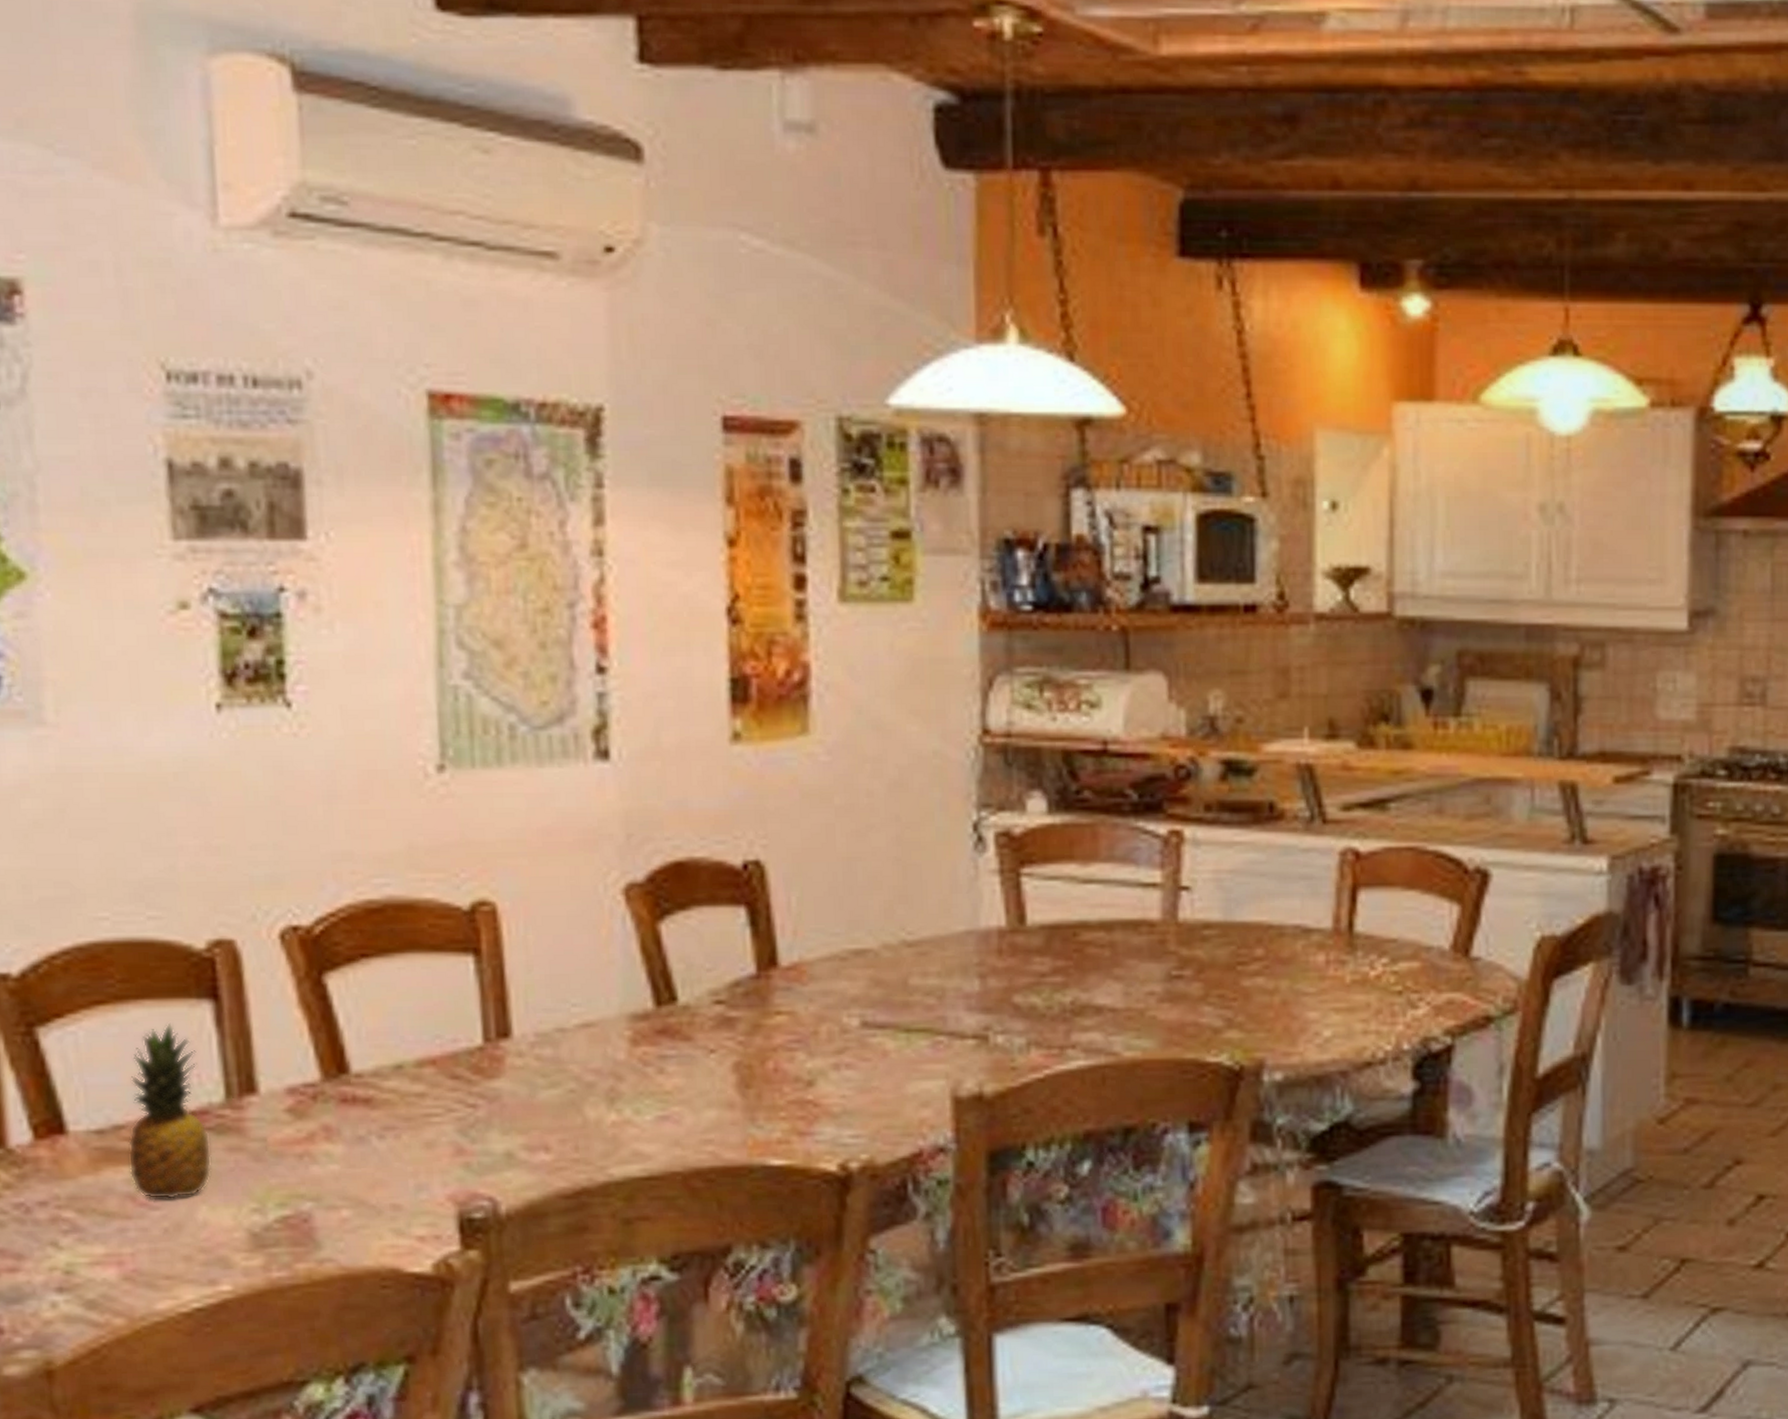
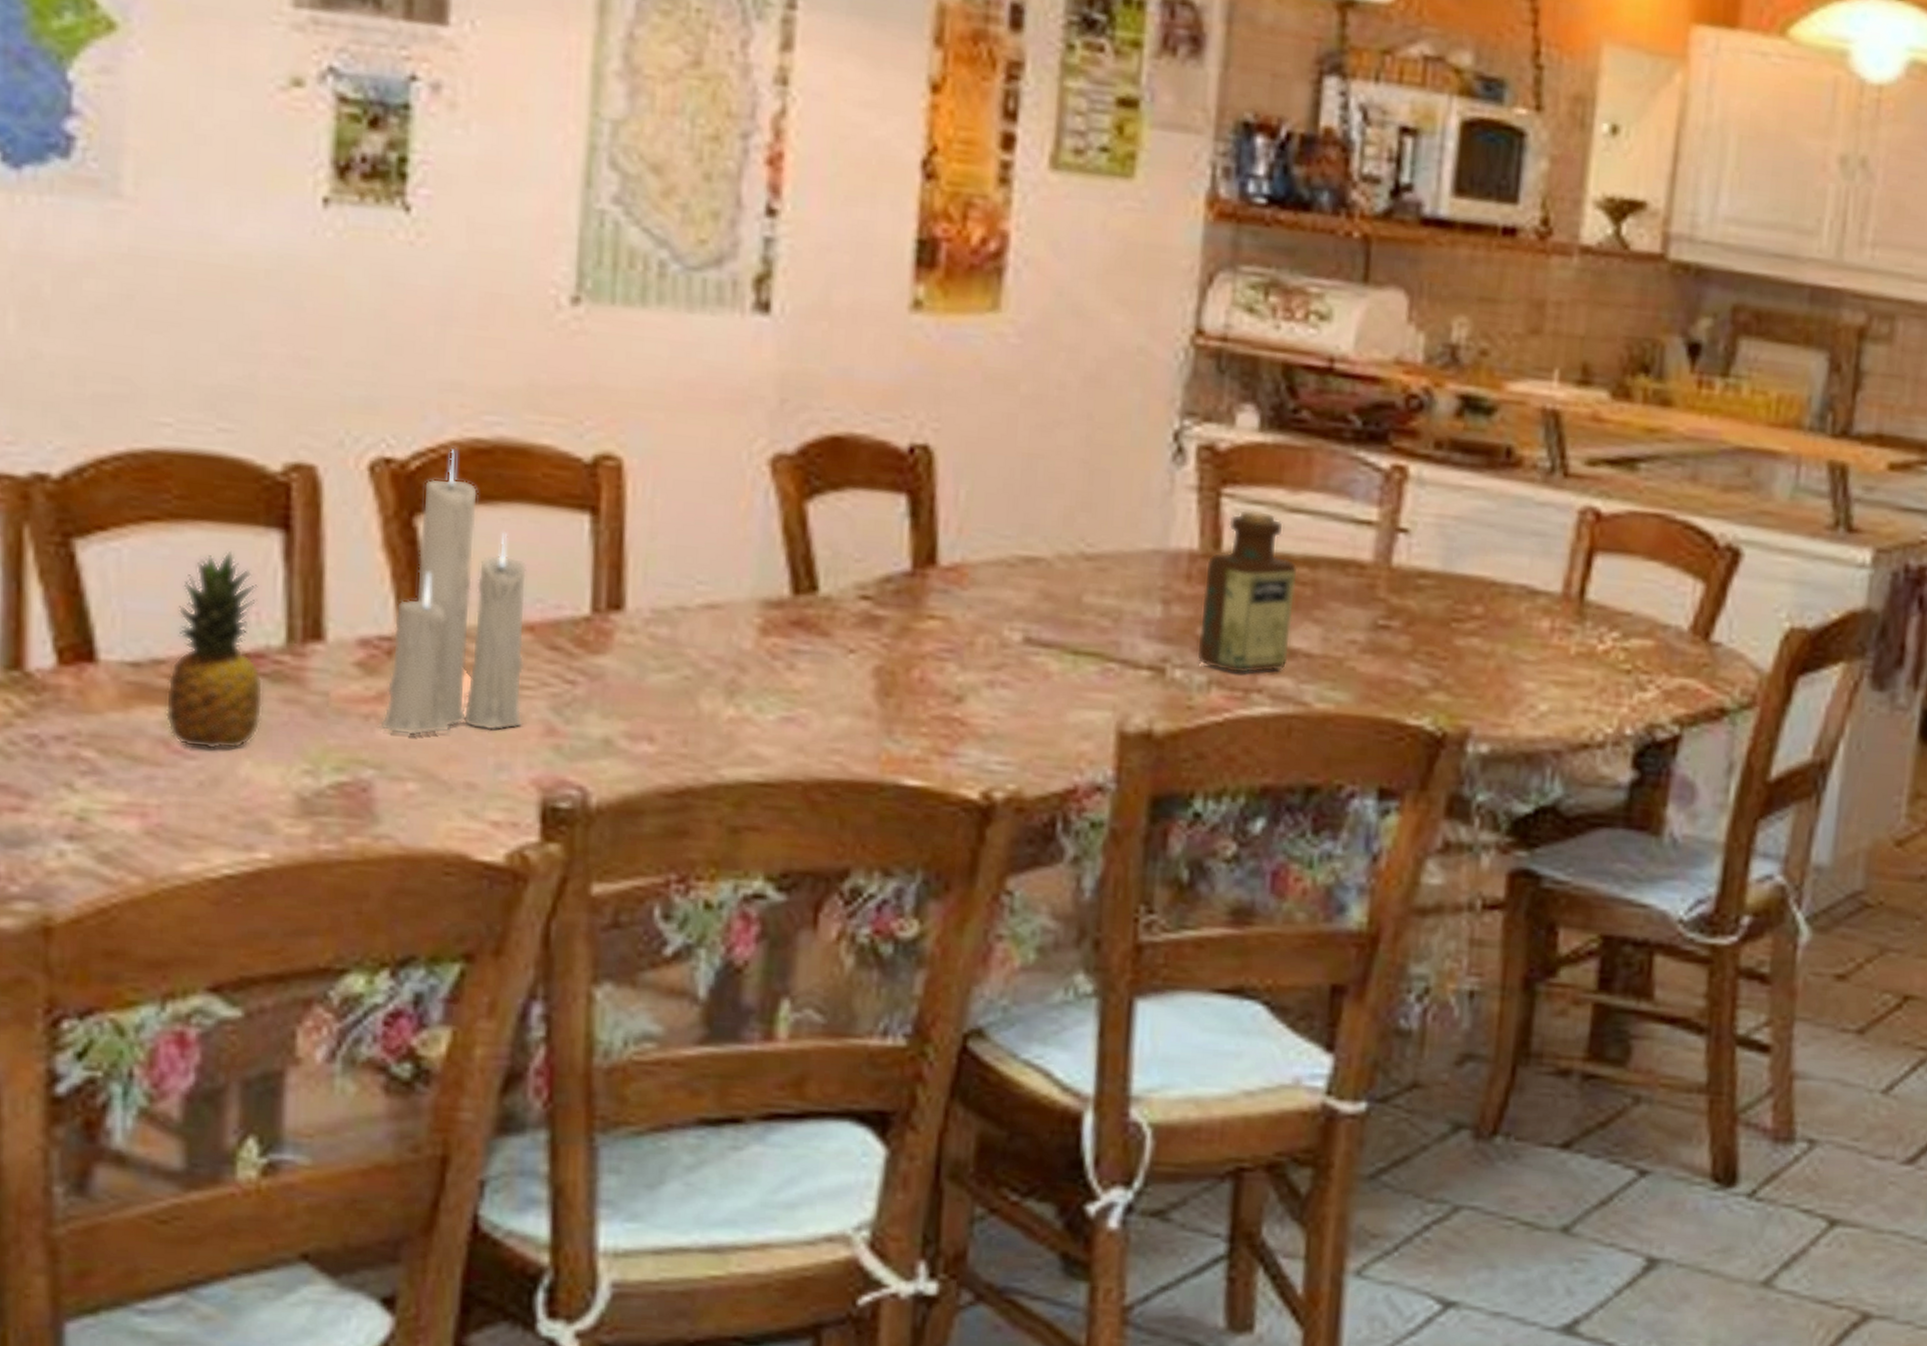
candle: none [313,911,436,1168] -> present [380,449,528,735]
bottle: none [1014,885,1097,1034] -> present [1196,509,1299,674]

